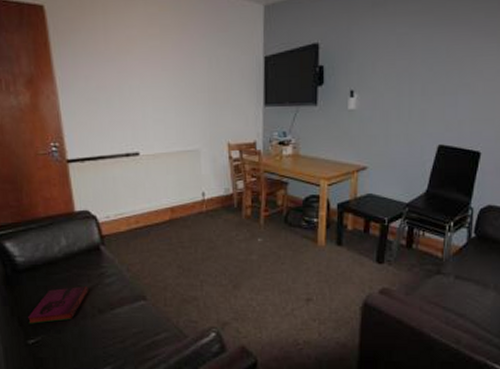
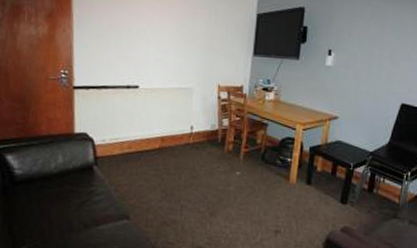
hardback book: present [28,287,88,324] -> none [18,201,77,234]

